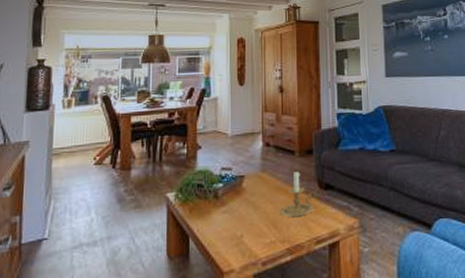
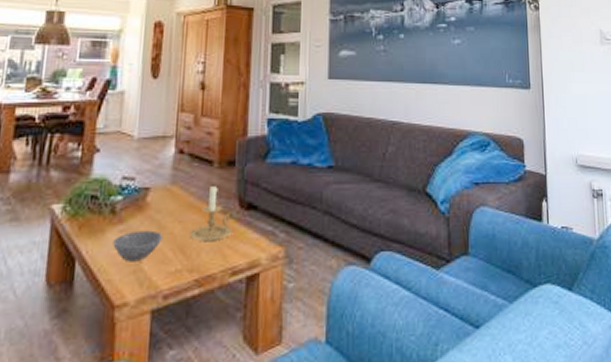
bowl: none [218,210,259,237] -> present [113,230,163,262]

